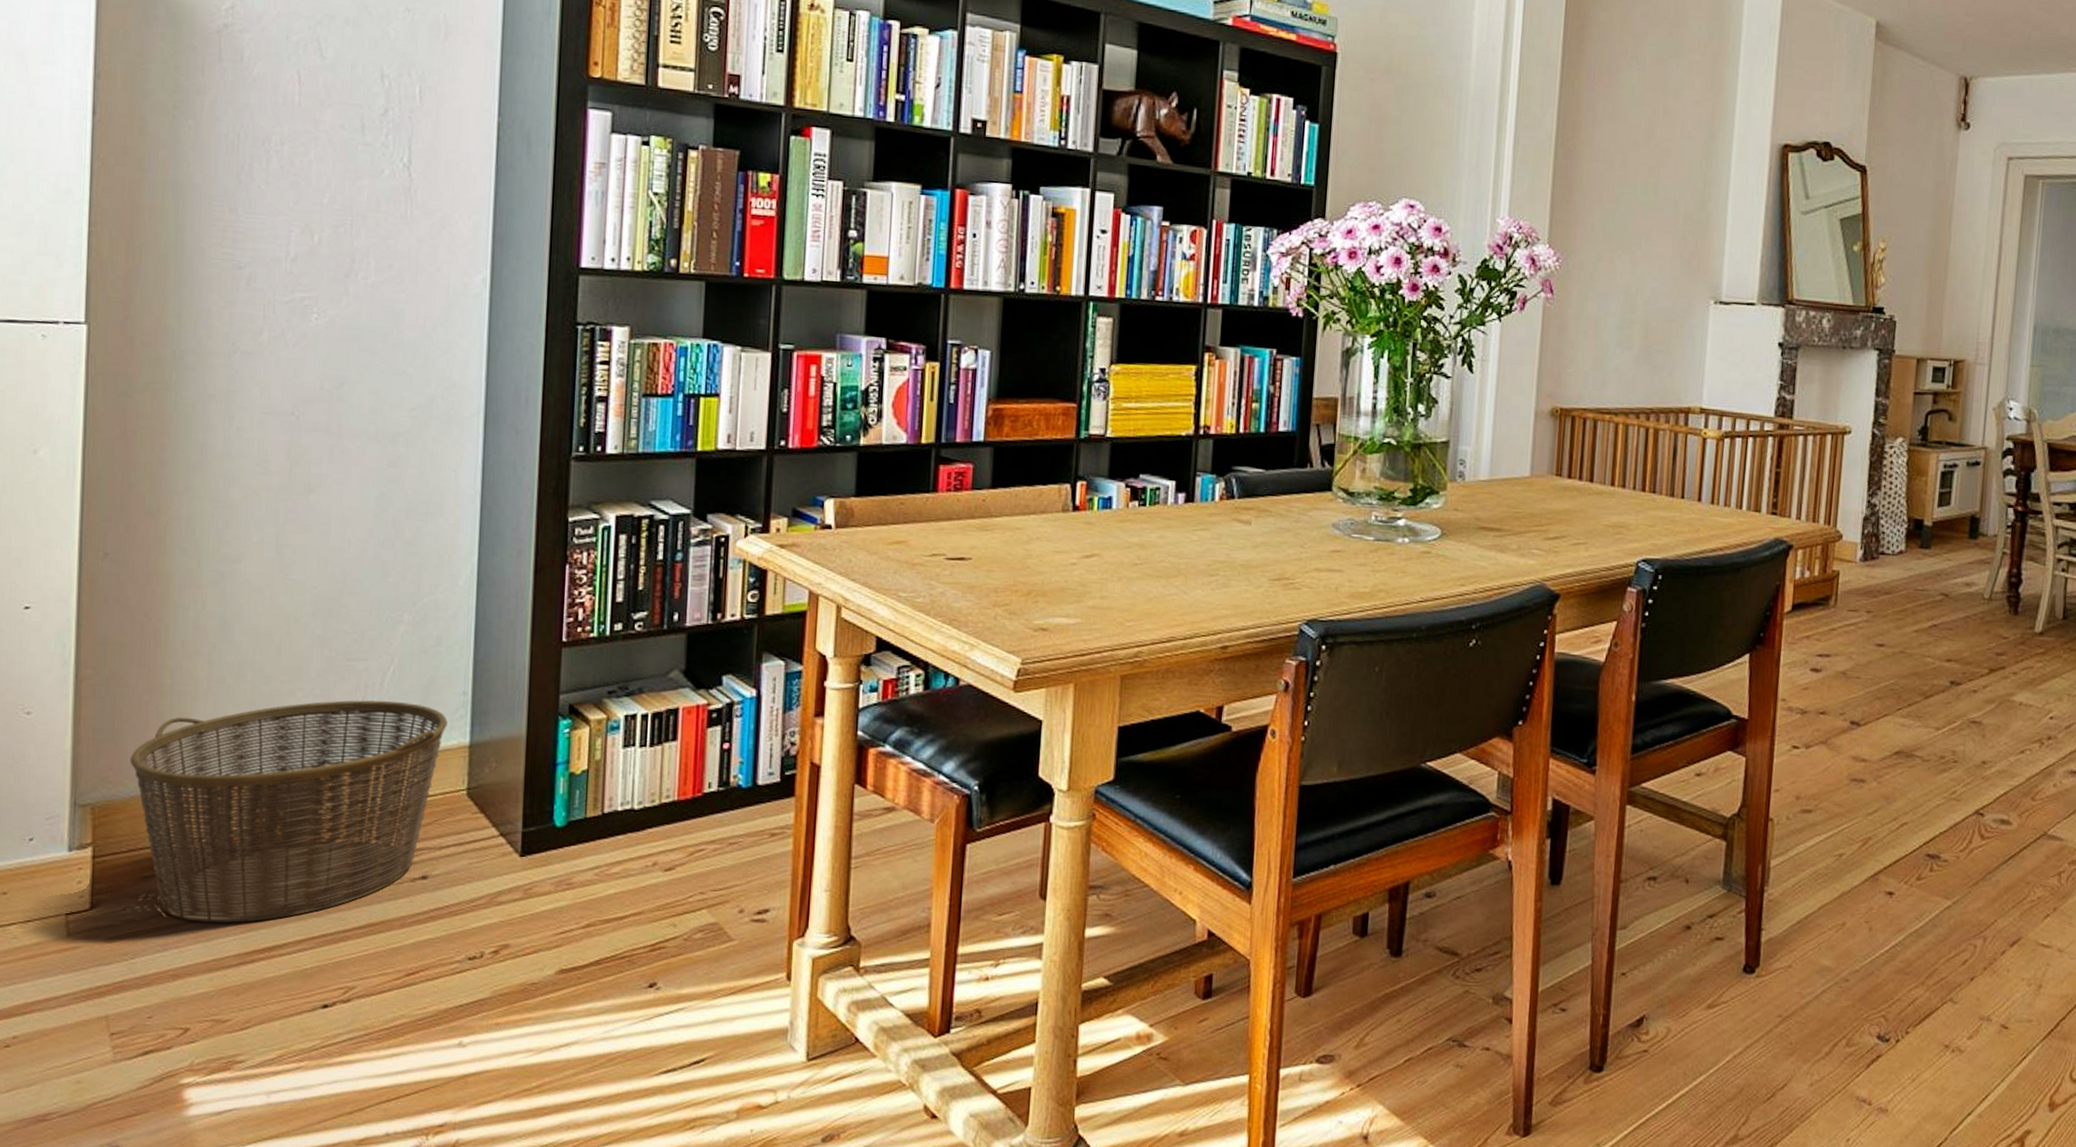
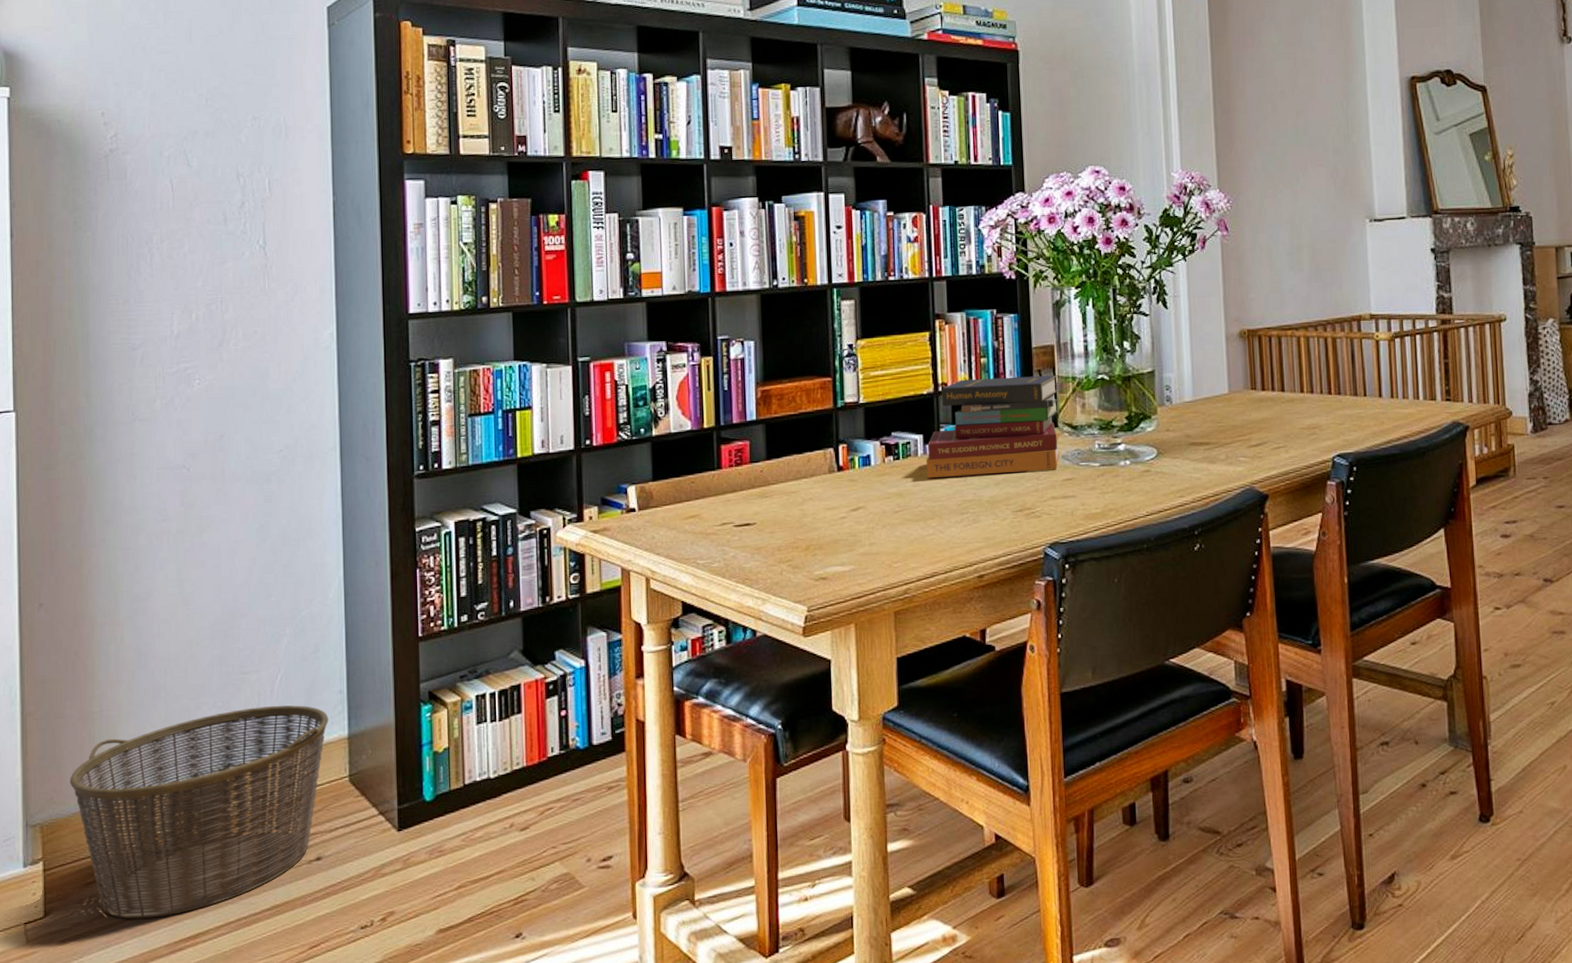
books: none [1175,424,1336,539] -> present [926,375,1060,479]

